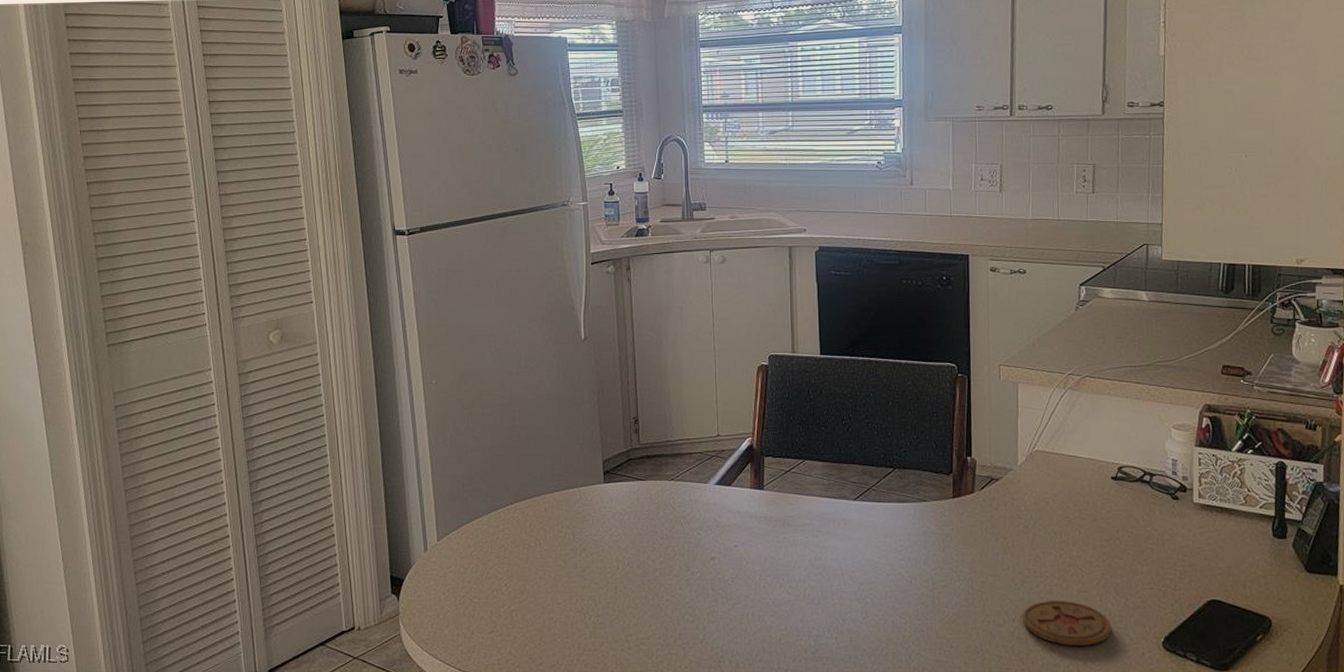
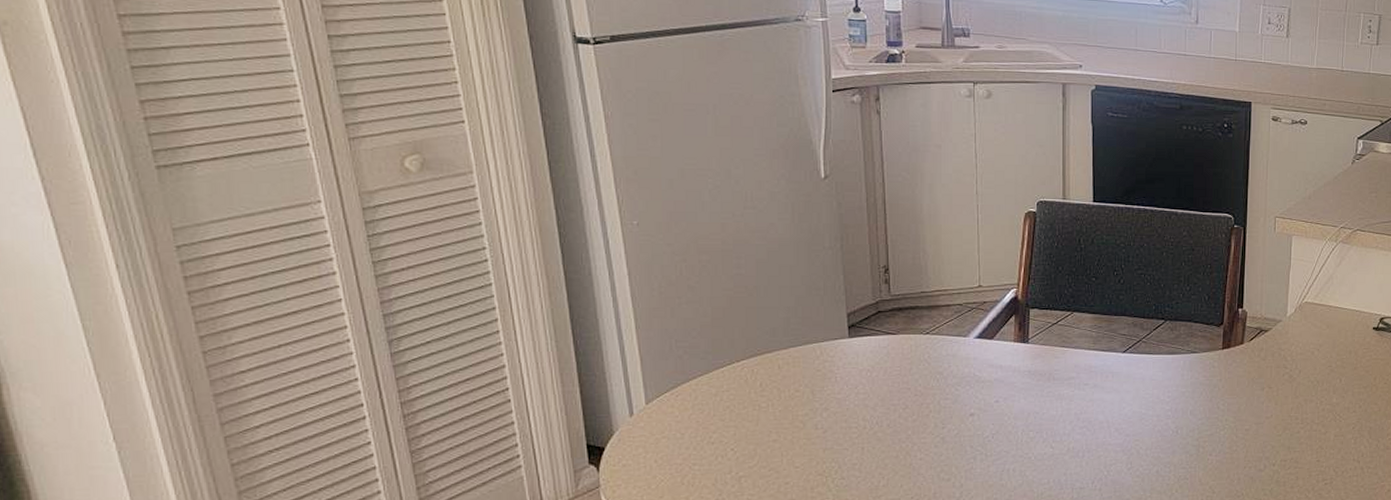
coaster: present [1022,600,1112,646] -> none [1282,444,1363,487]

